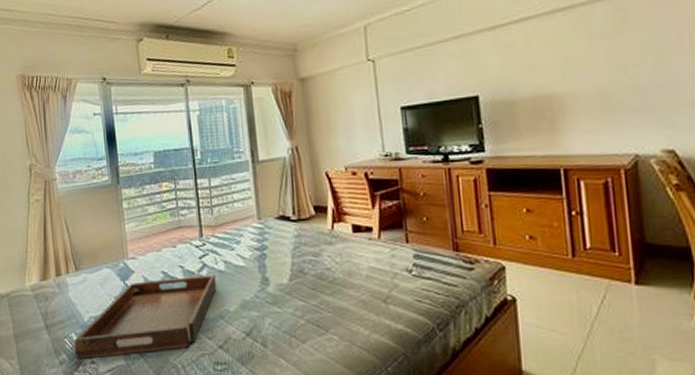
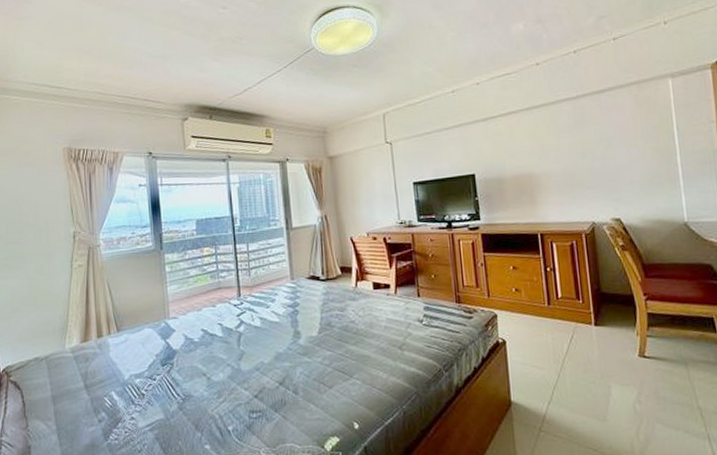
serving tray: present [74,275,216,360] -> none [113,331,253,417]

